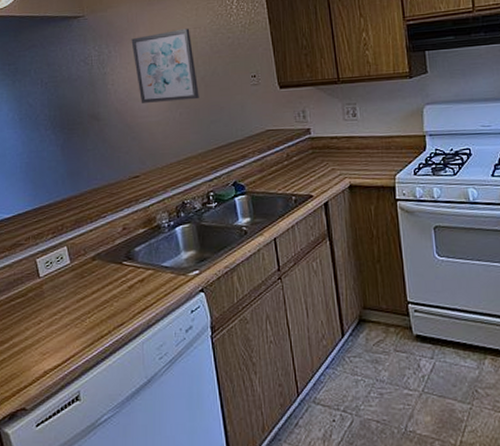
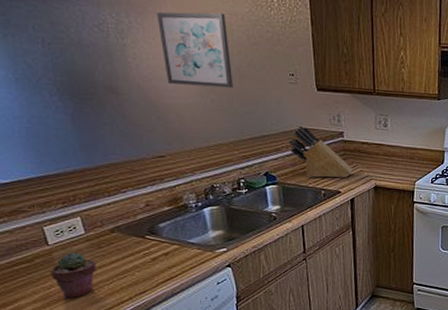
potted succulent: none [41,284,80,334] -> present [51,252,98,298]
knife block: none [254,127,323,183] -> present [288,125,352,178]

